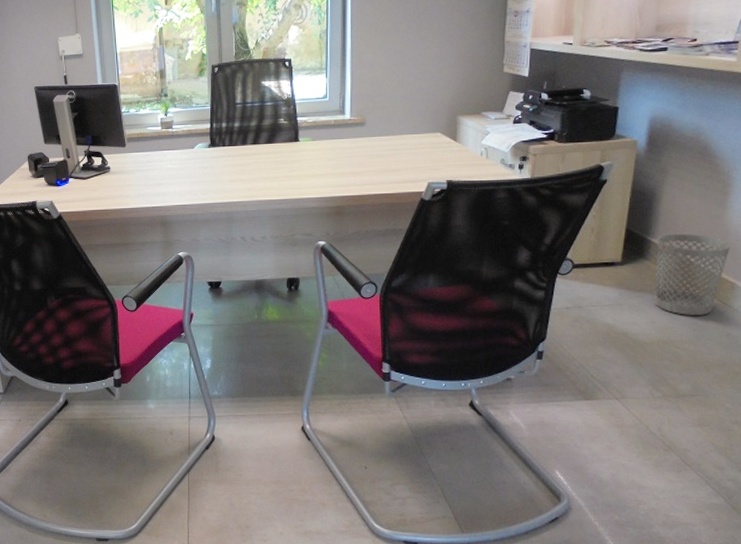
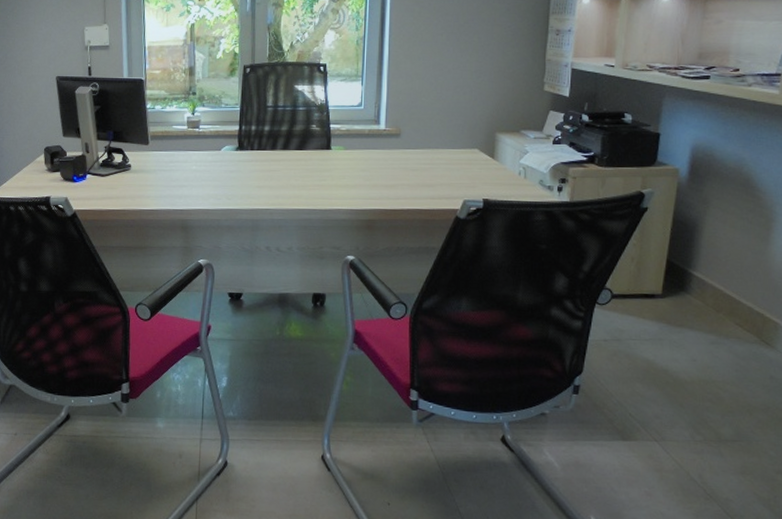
wastebasket: present [655,234,731,315] -> none [696,268,775,355]

